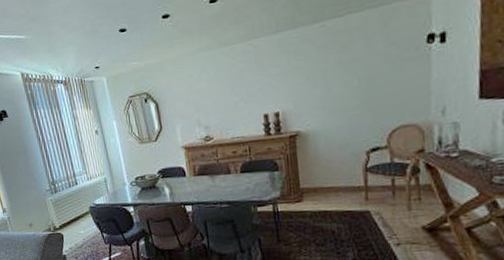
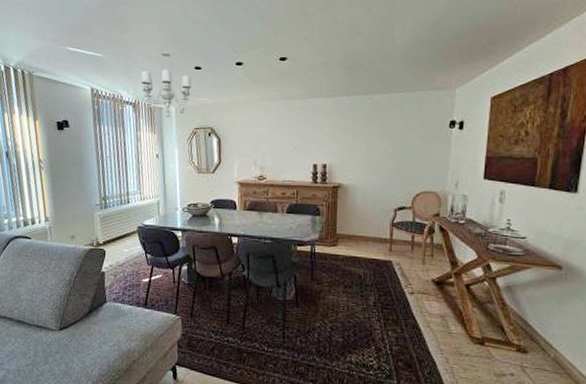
chandelier: none [65,19,120,90] -> present [140,51,191,118]

